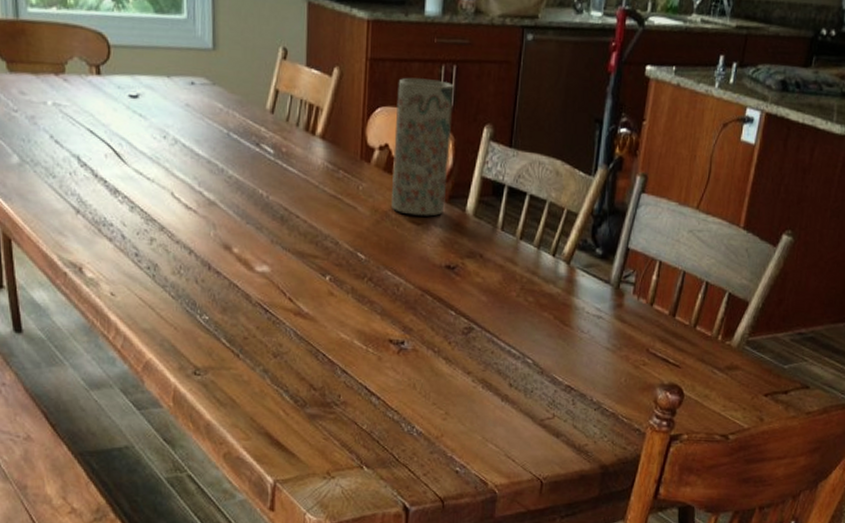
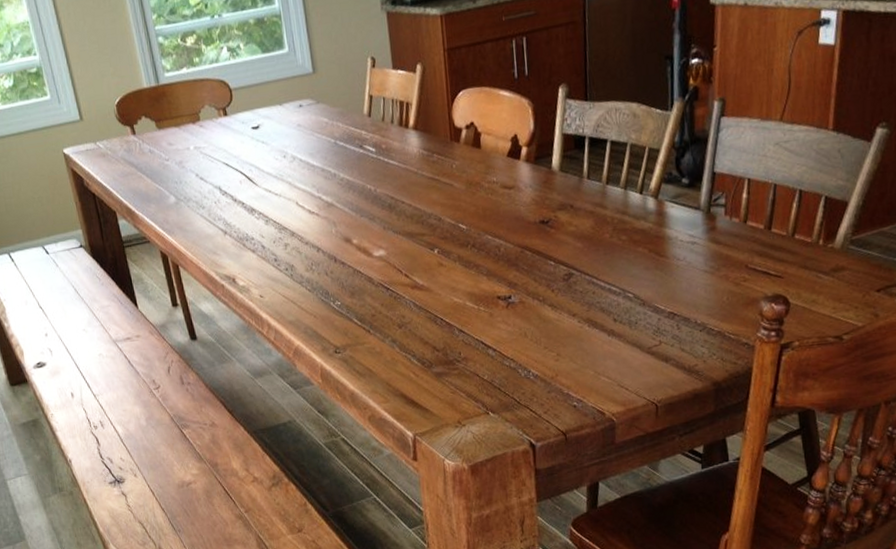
vase: present [392,77,454,217] -> none [475,54,532,182]

